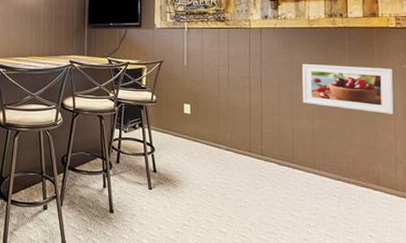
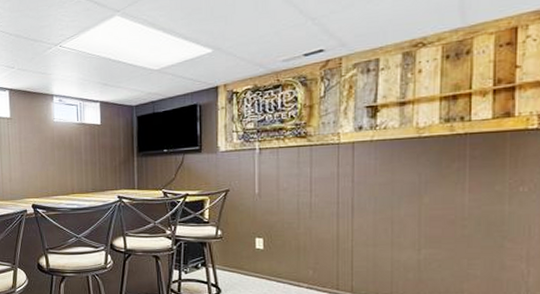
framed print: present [302,63,394,114] -> none [405,181,529,238]

